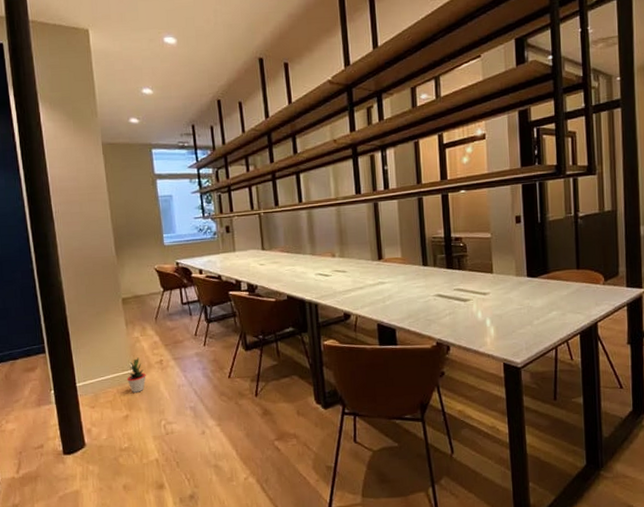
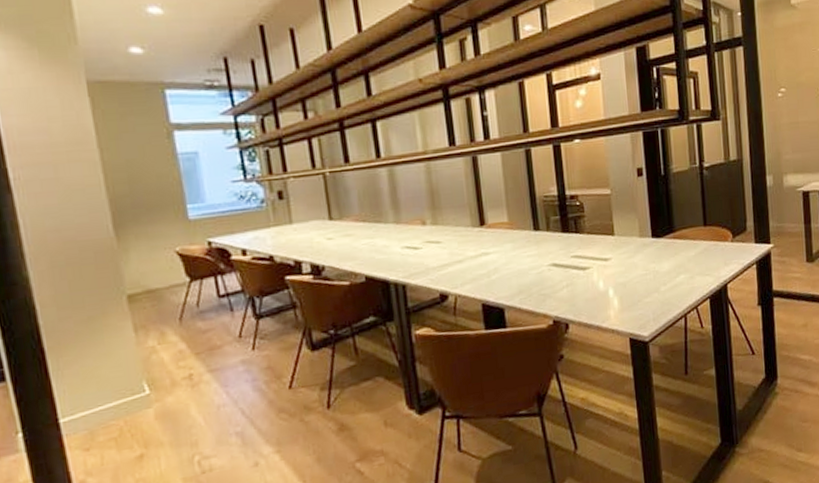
potted plant: present [127,357,146,393] -> none [139,374,169,423]

